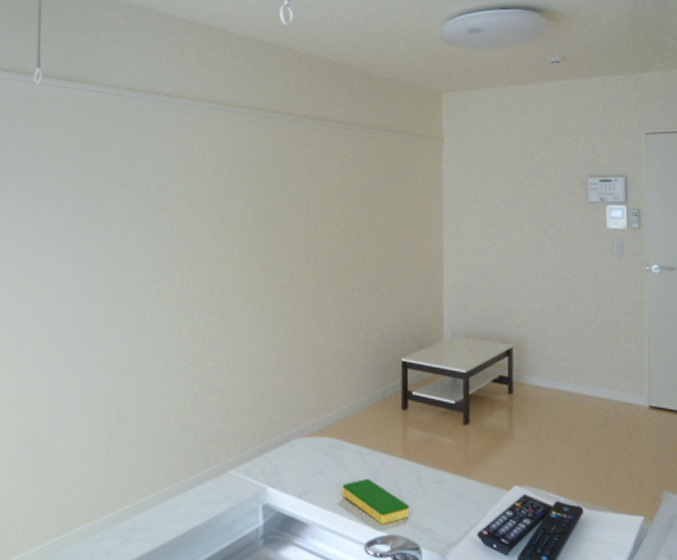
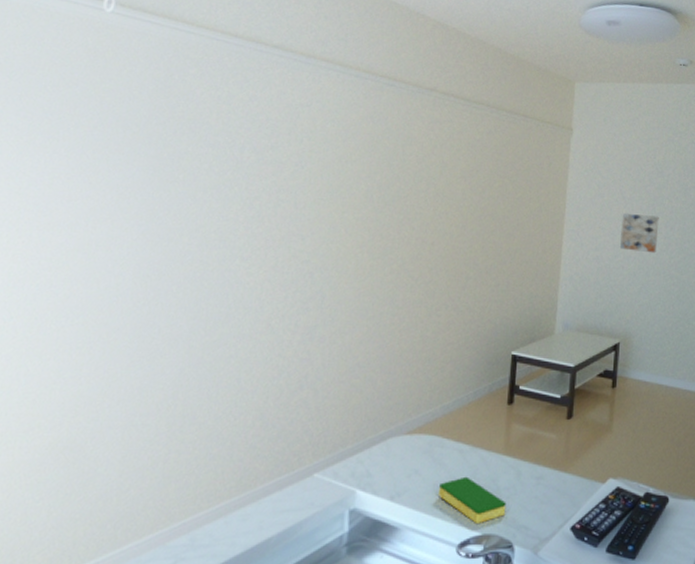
wall art: none [503,218,544,256] -> present [620,214,659,254]

